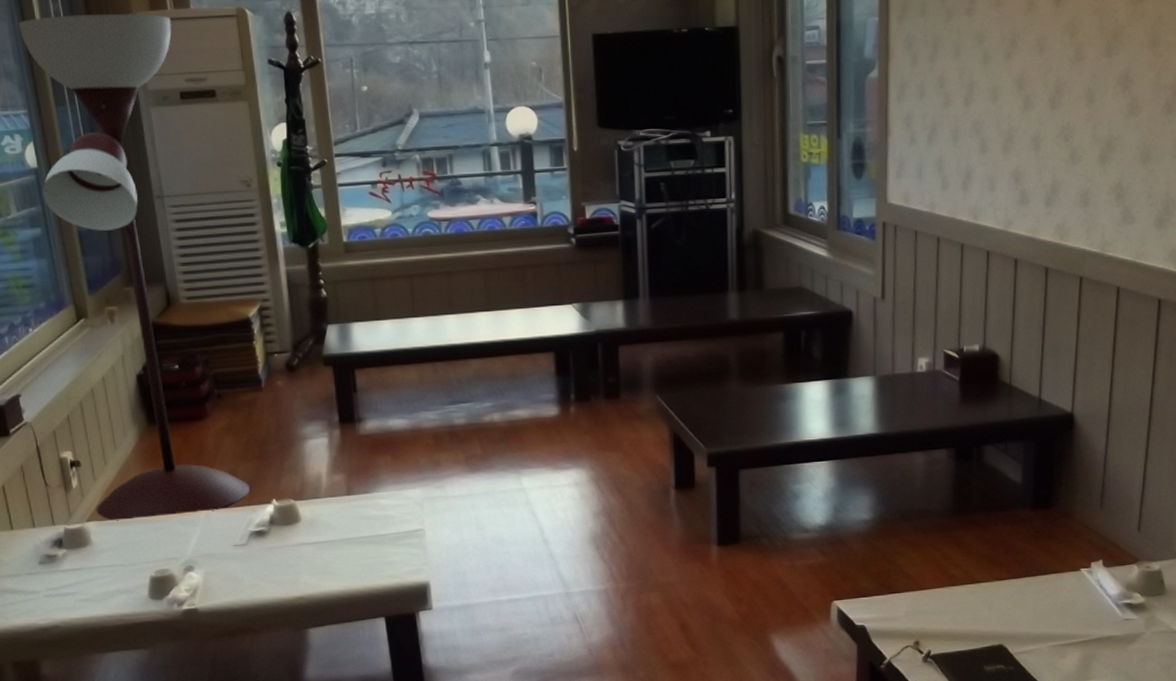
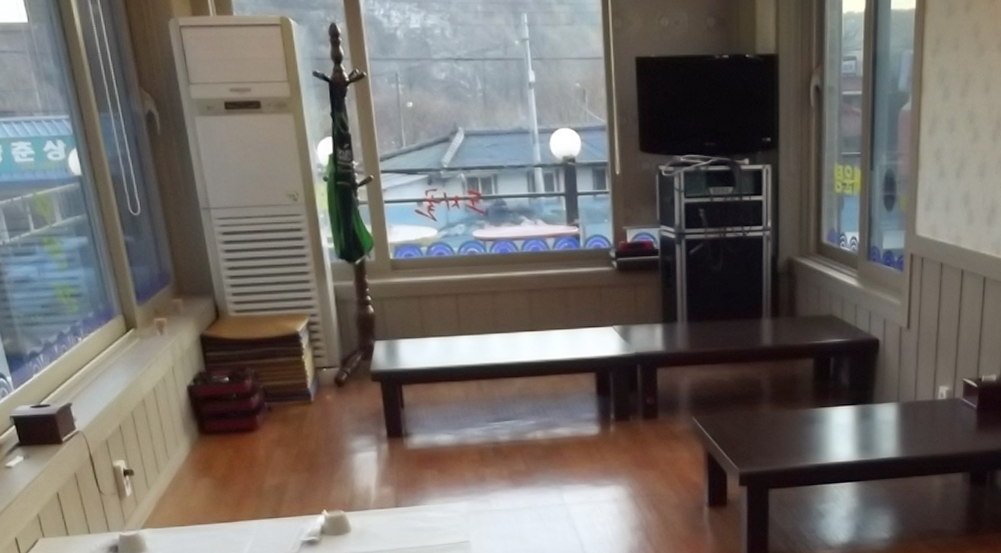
floor lamp: present [18,13,251,521] -> none [57,18,302,529]

